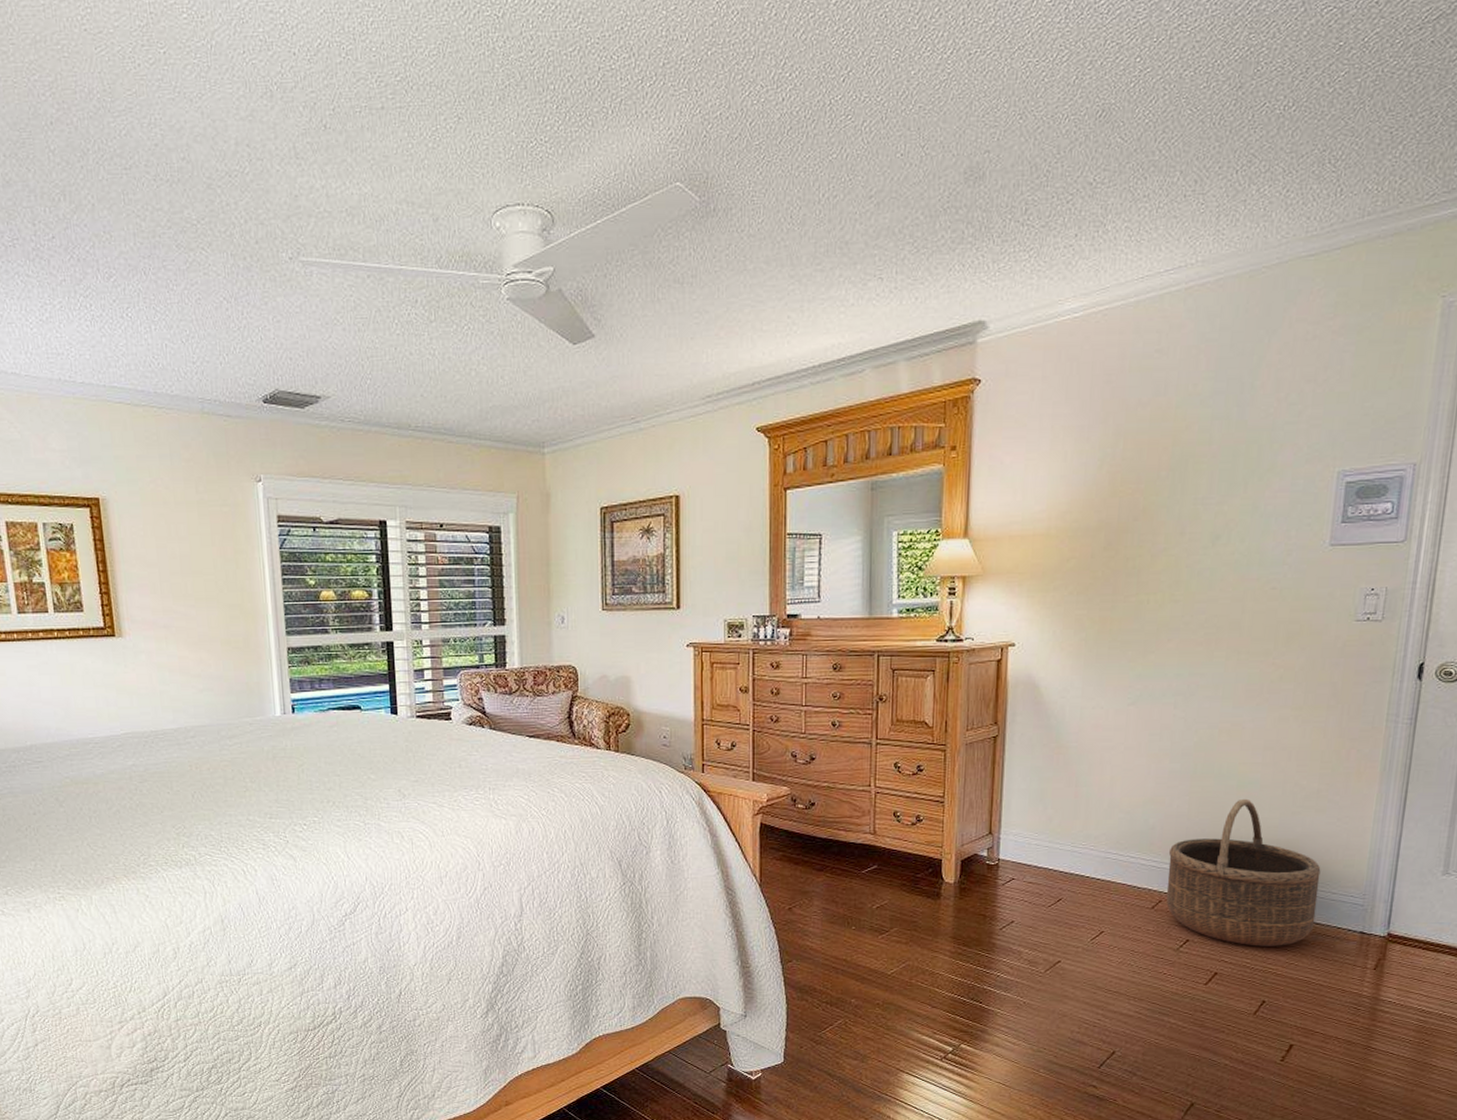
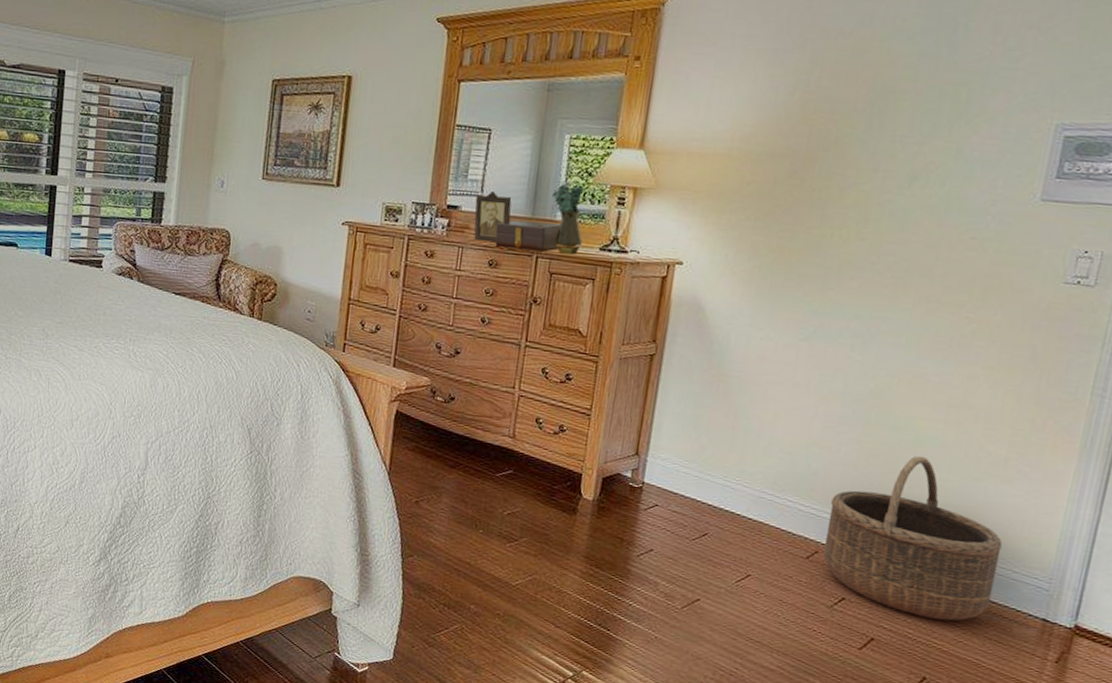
photo frame: none [814,596,850,647] -> present [473,191,512,243]
jewelry box: none [836,621,898,651] -> present [495,220,561,253]
vase: none [887,578,920,649] -> present [552,181,584,255]

